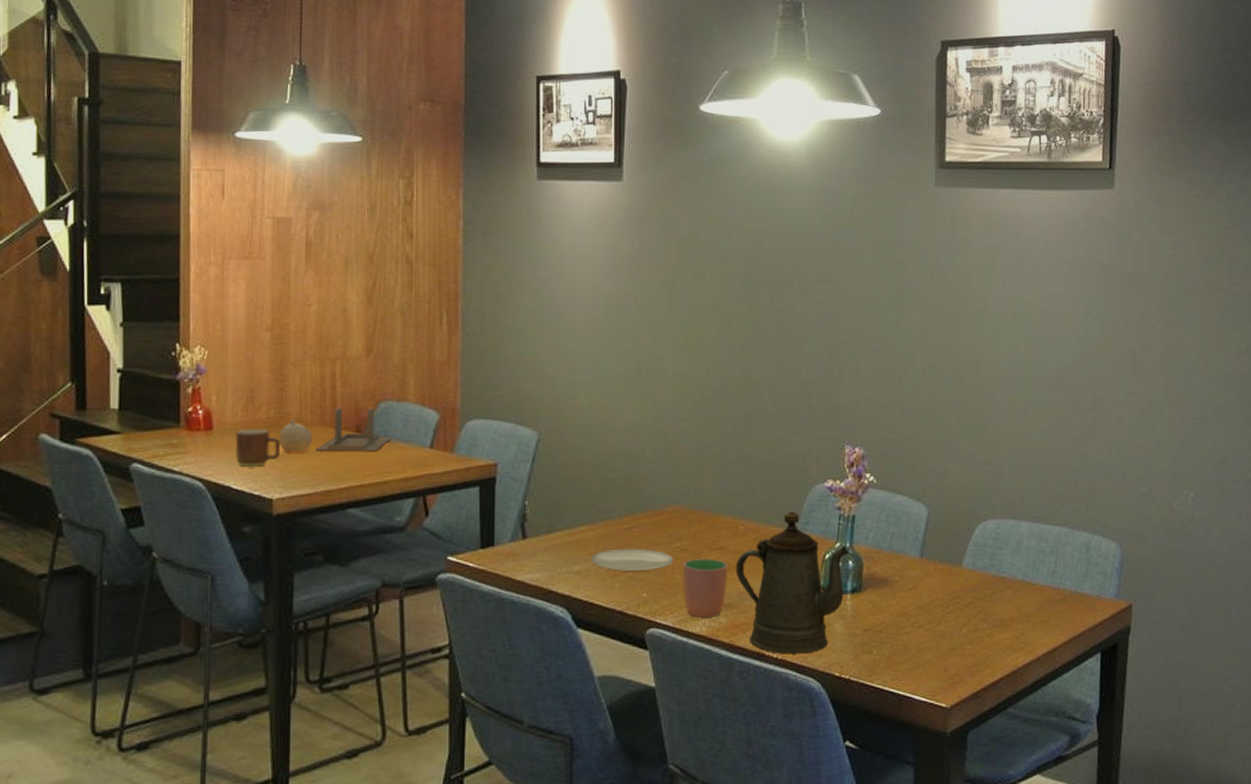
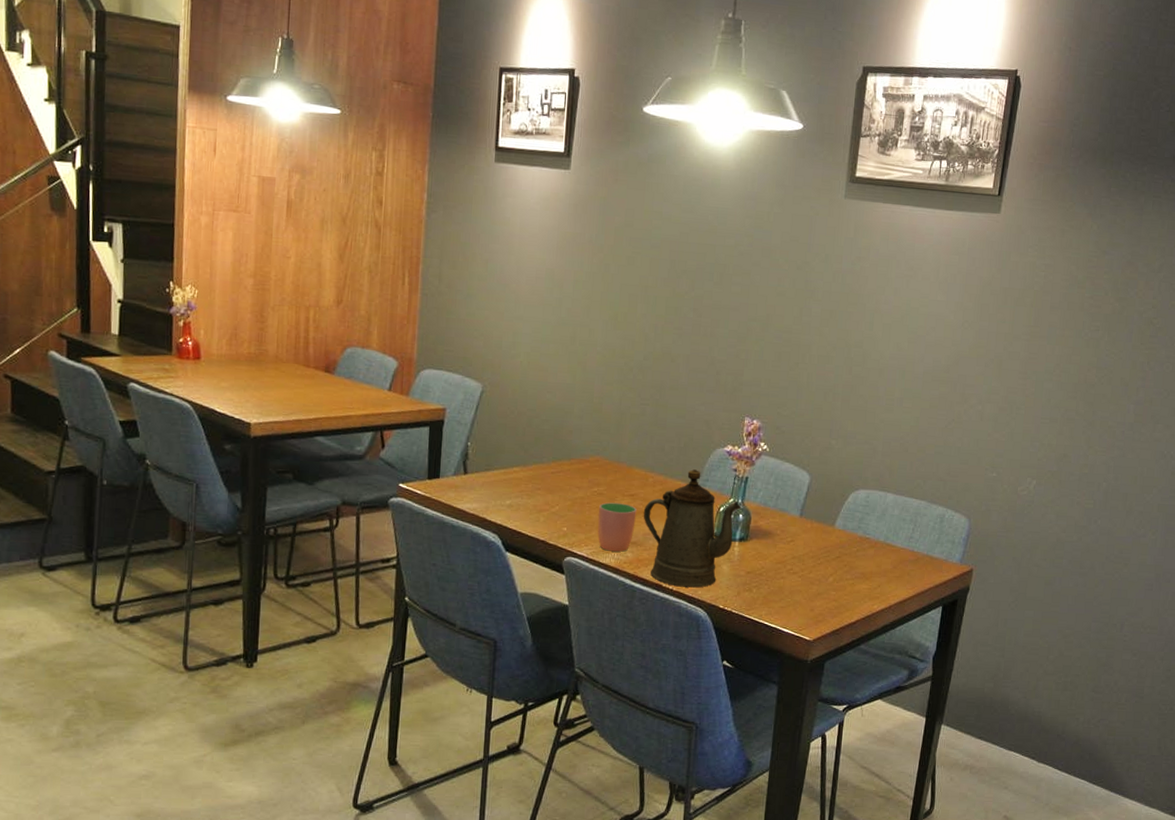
mug: present [235,428,281,467] -> none [219,361,259,394]
sugar bowl: present [278,419,313,453] -> none [257,356,287,386]
napkin holder: present [315,407,391,452] -> none [289,349,355,390]
plate: present [590,548,674,573] -> none [520,488,592,510]

